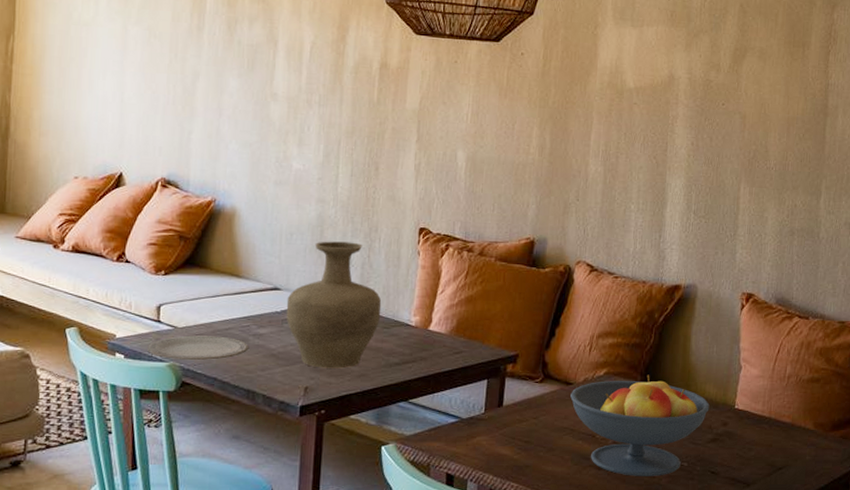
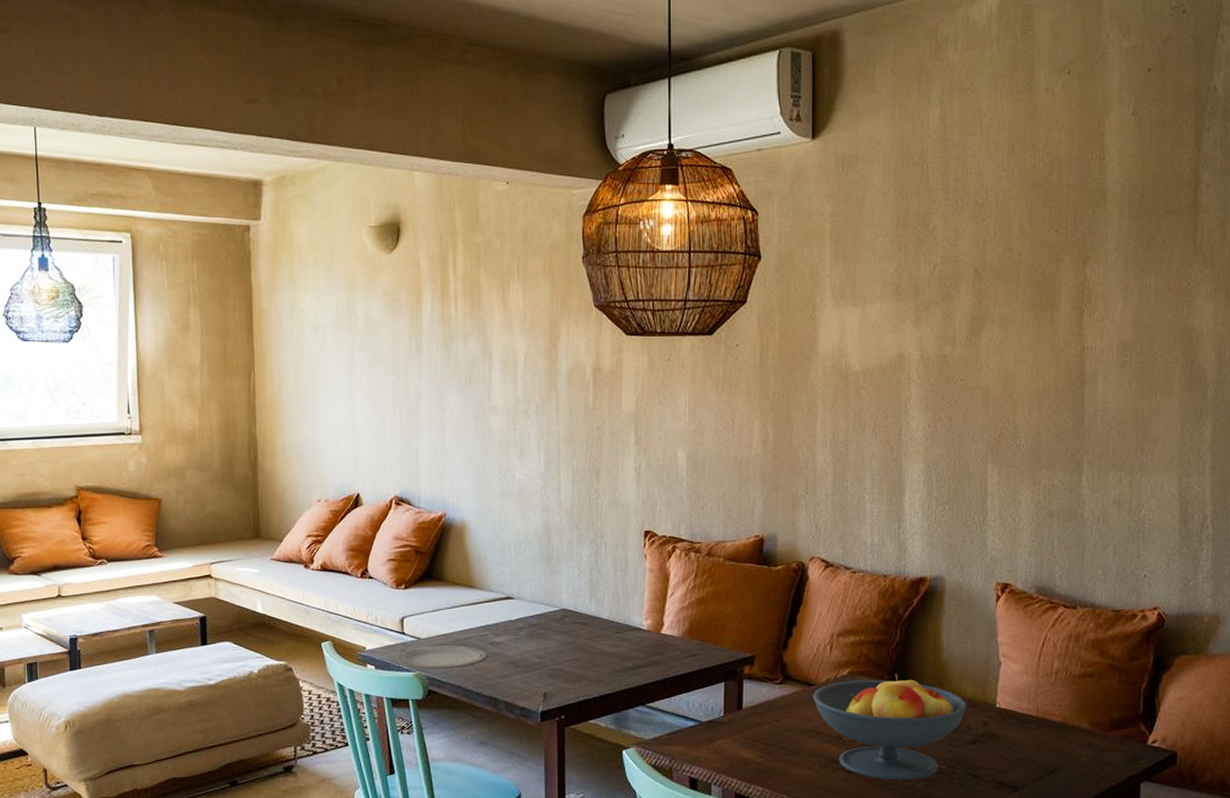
vase: present [286,241,382,369] -> none [520,548,612,674]

